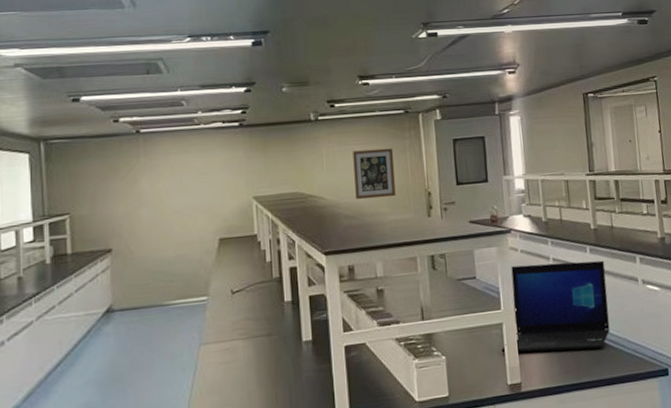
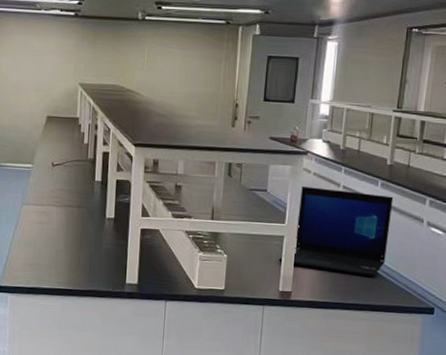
wall art: present [352,148,396,200] -> none [169,54,210,103]

